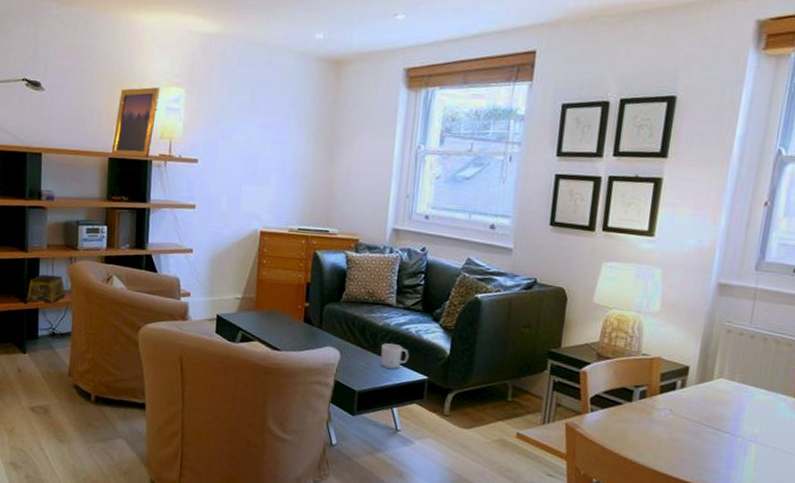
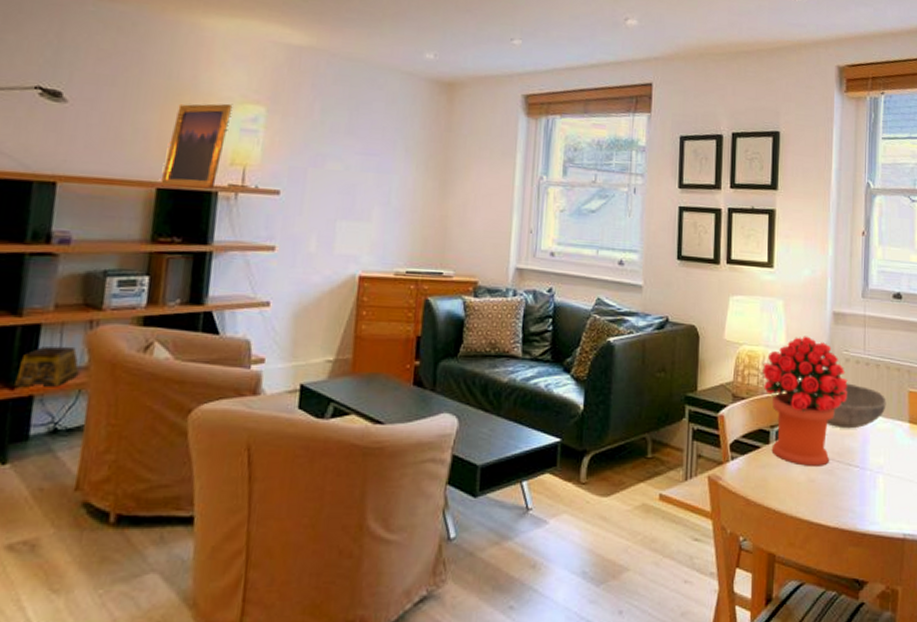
mug: present [380,343,409,369] -> none [506,403,539,433]
bouquet: none [630,304,727,428] -> present [762,336,848,466]
bowl: none [662,347,771,397] -> present [793,381,886,429]

